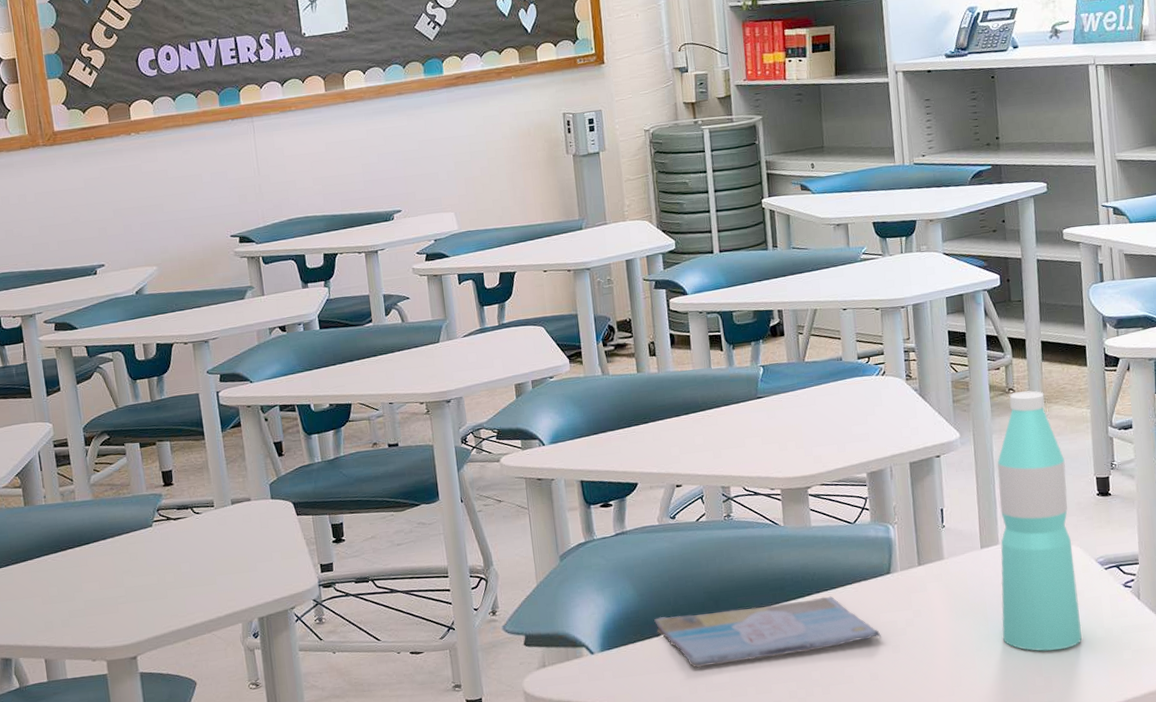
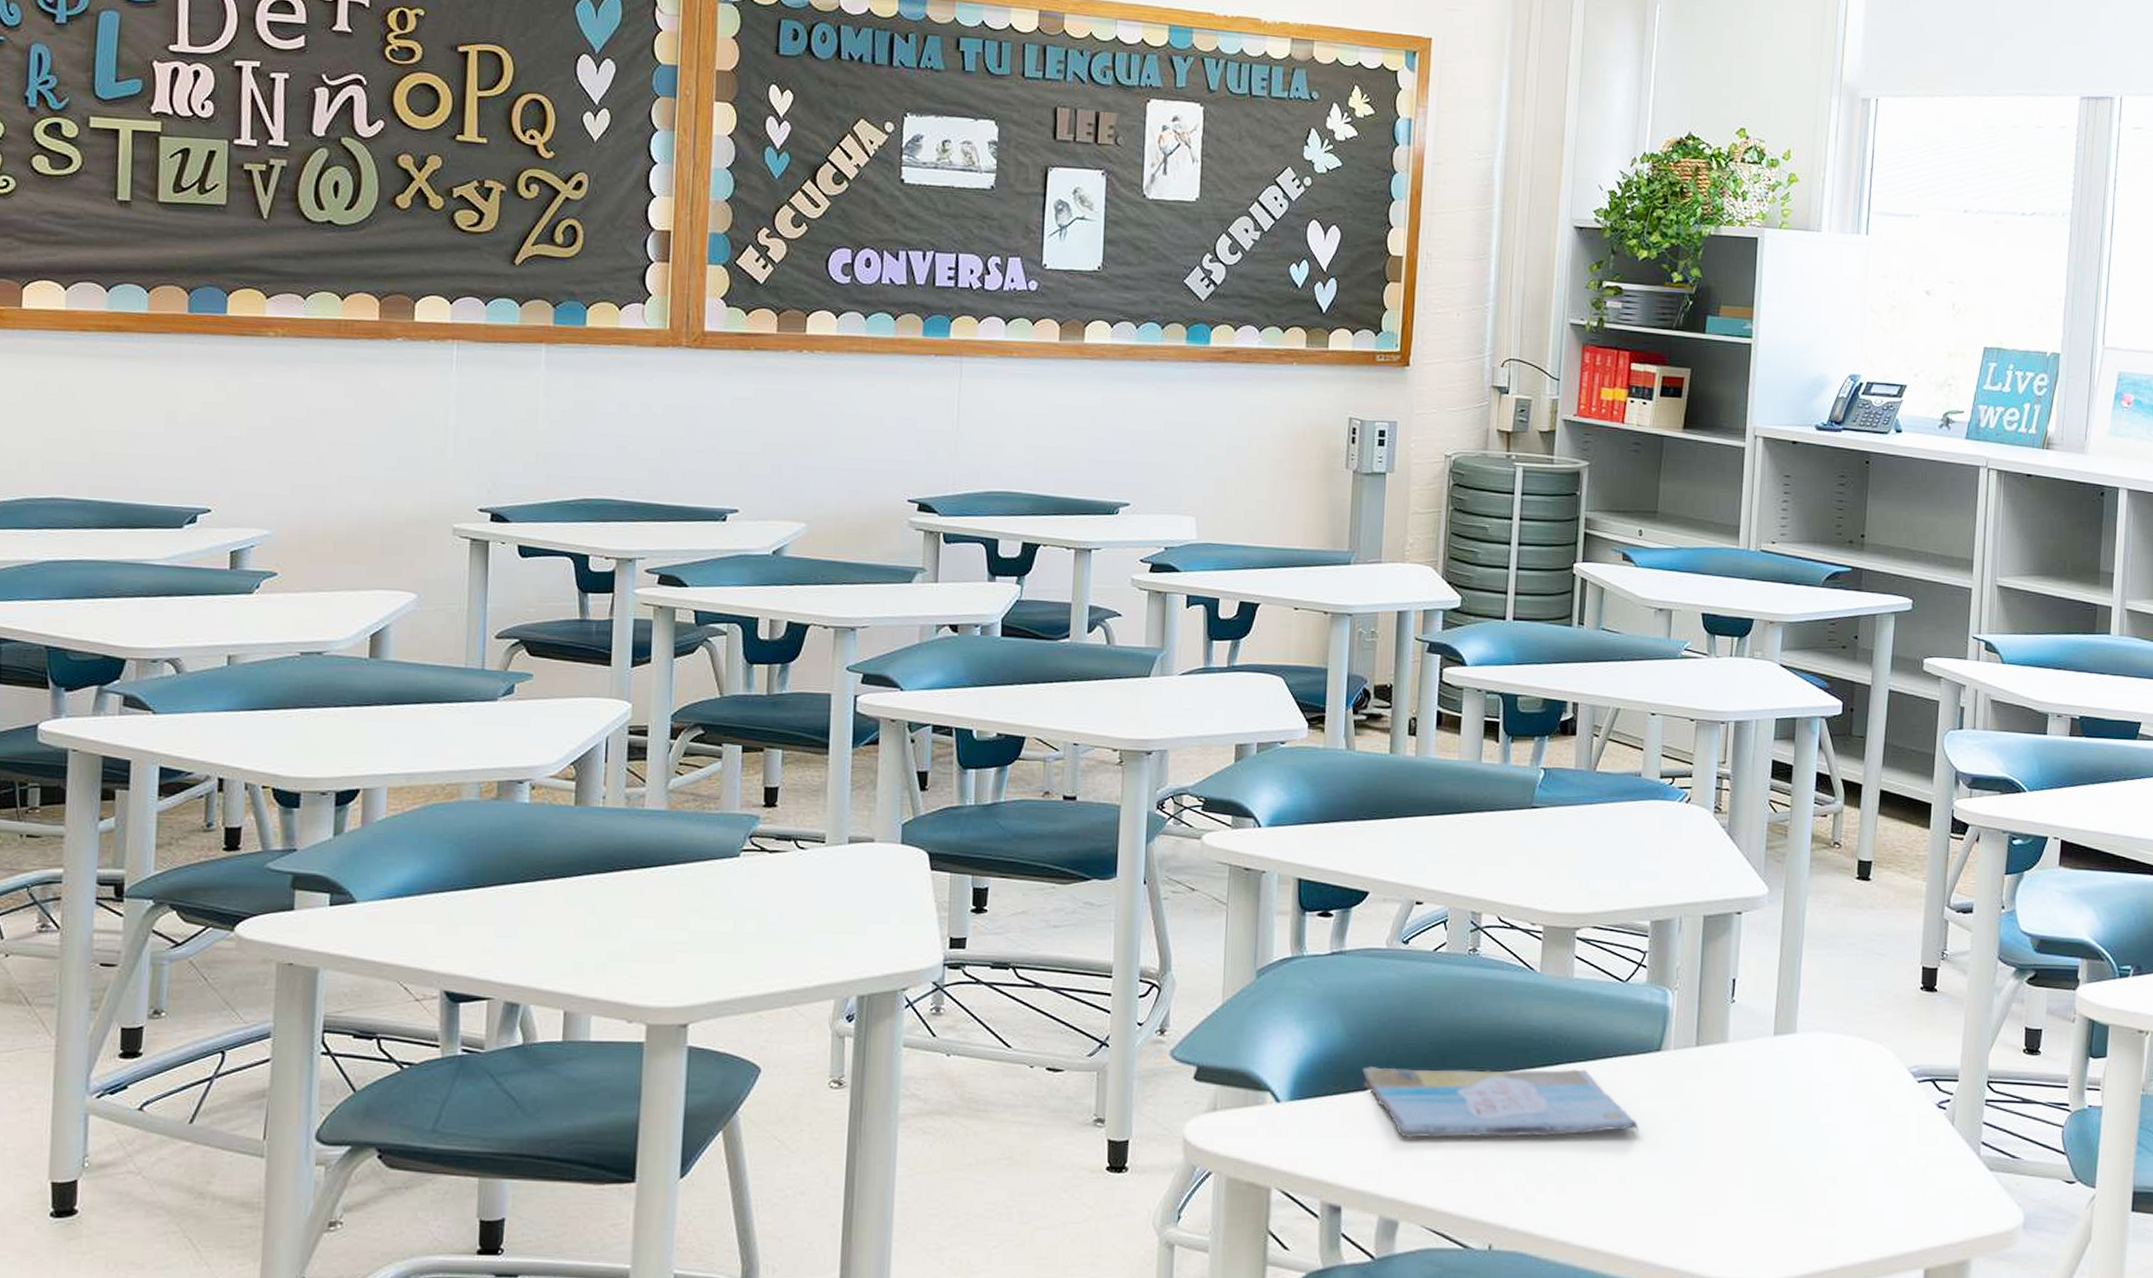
water bottle: present [997,390,1082,651] -> none [1784,848,1889,1176]

